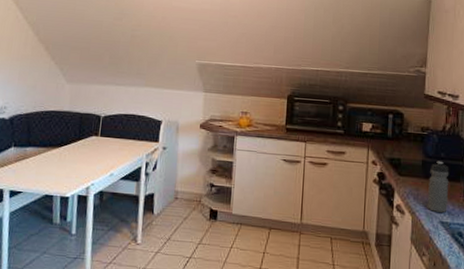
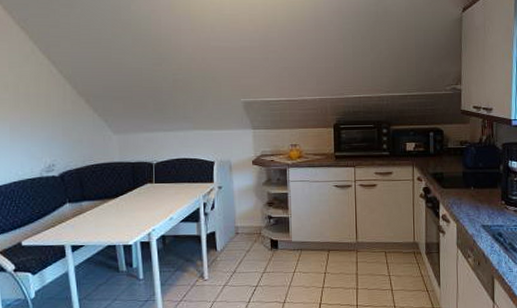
water bottle: present [427,161,449,213] -> none [469,171,488,217]

